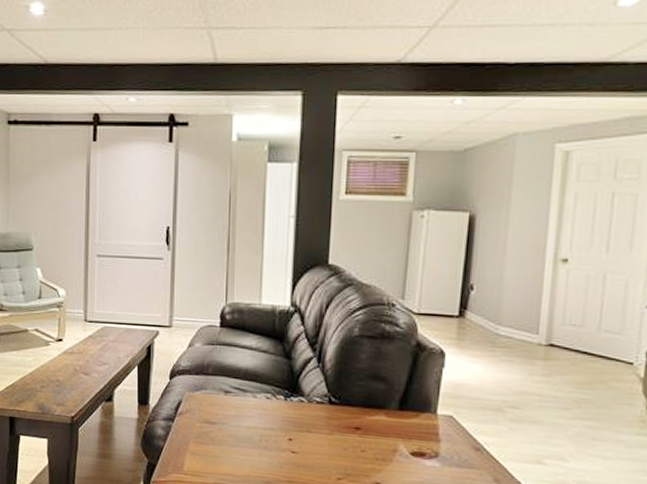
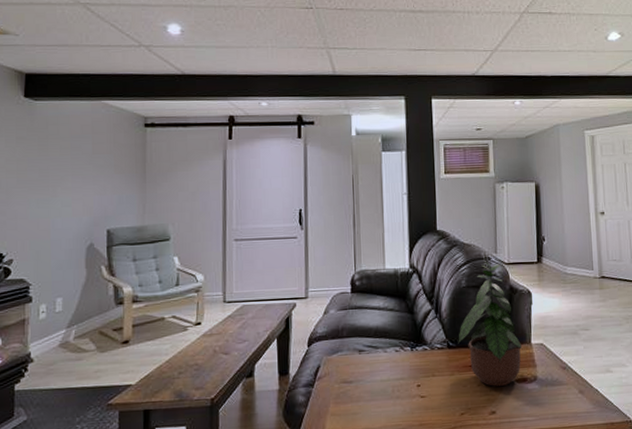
potted plant: none [342,307,424,457] -> present [458,261,523,386]

